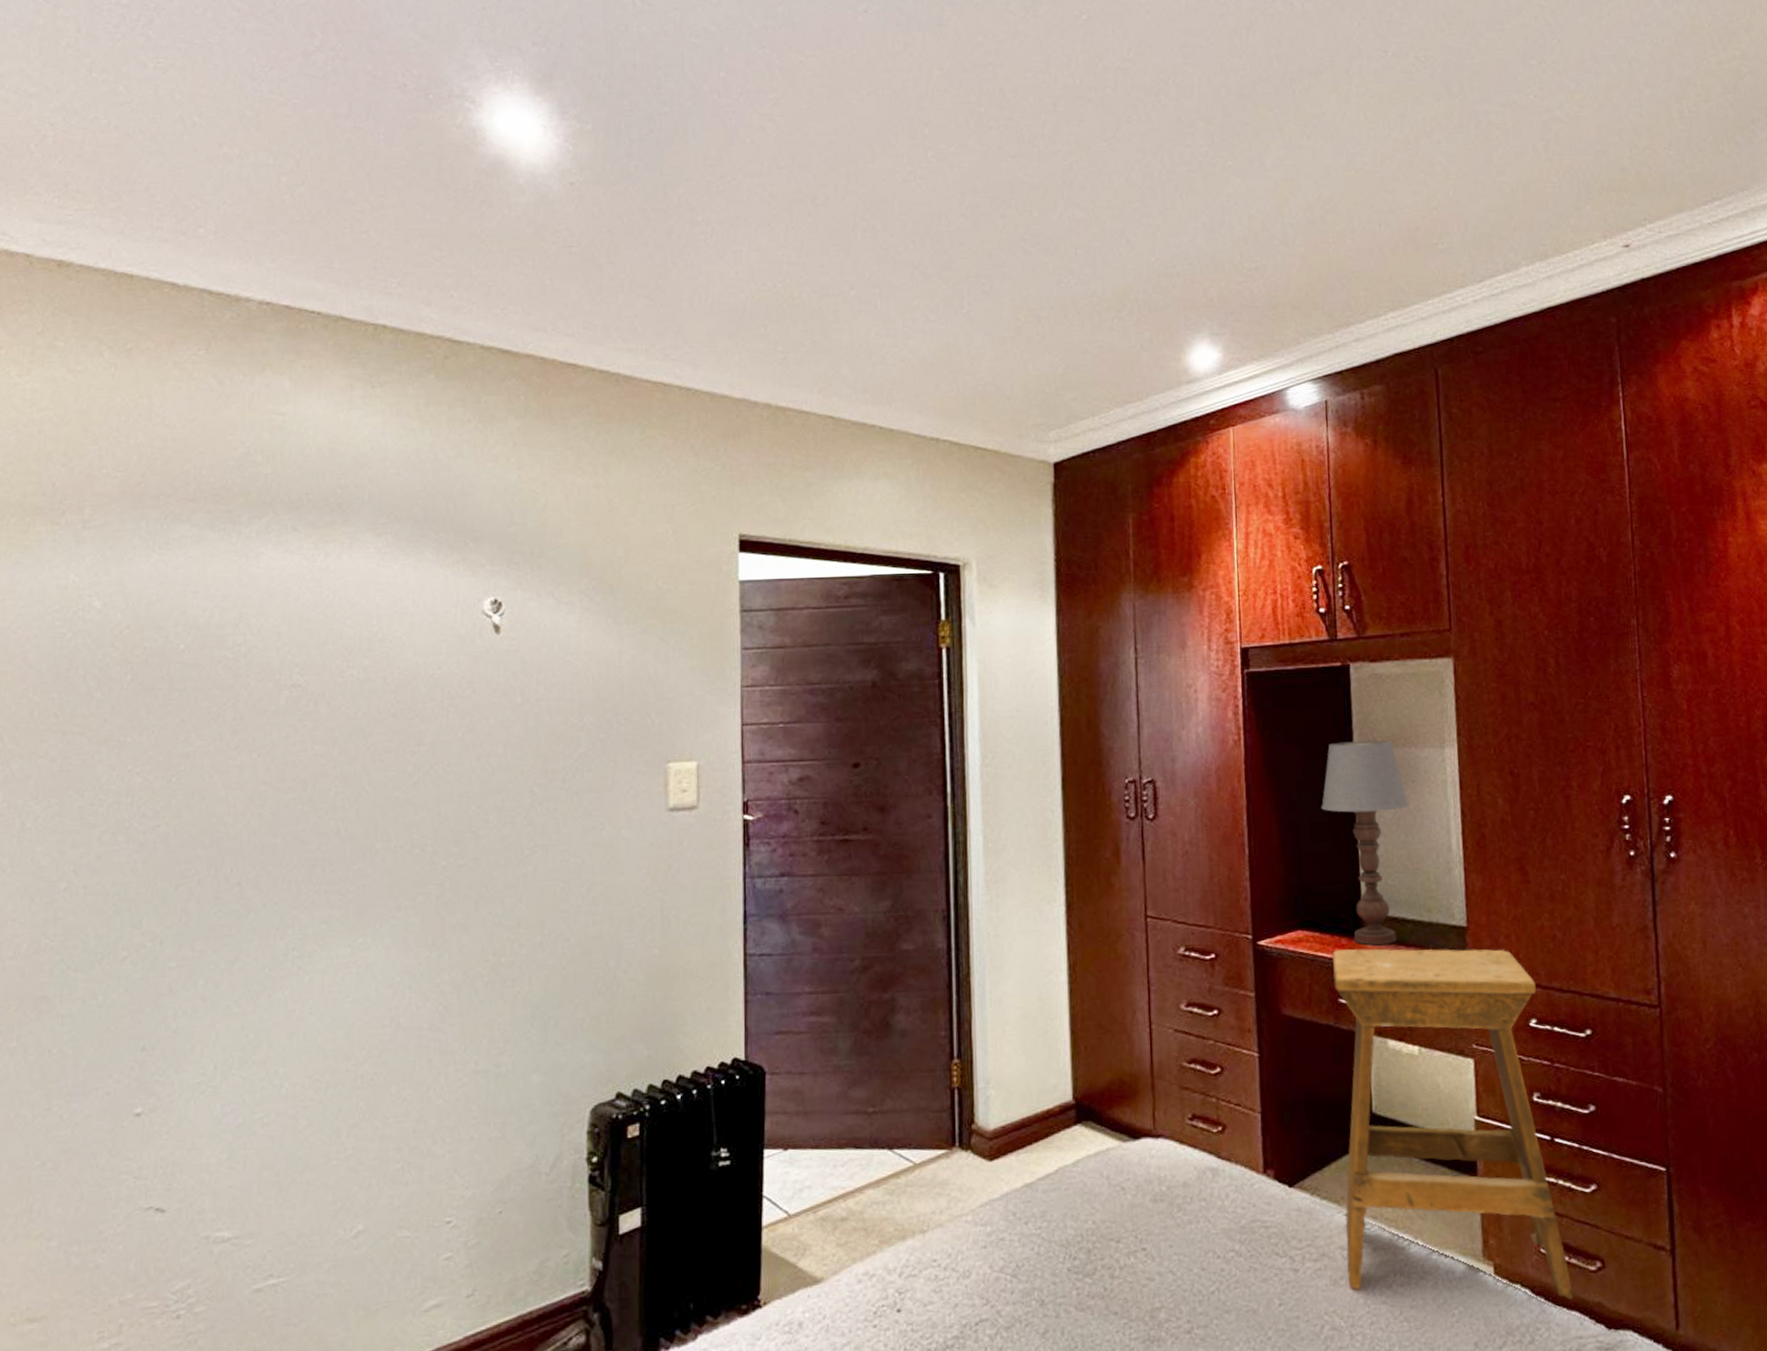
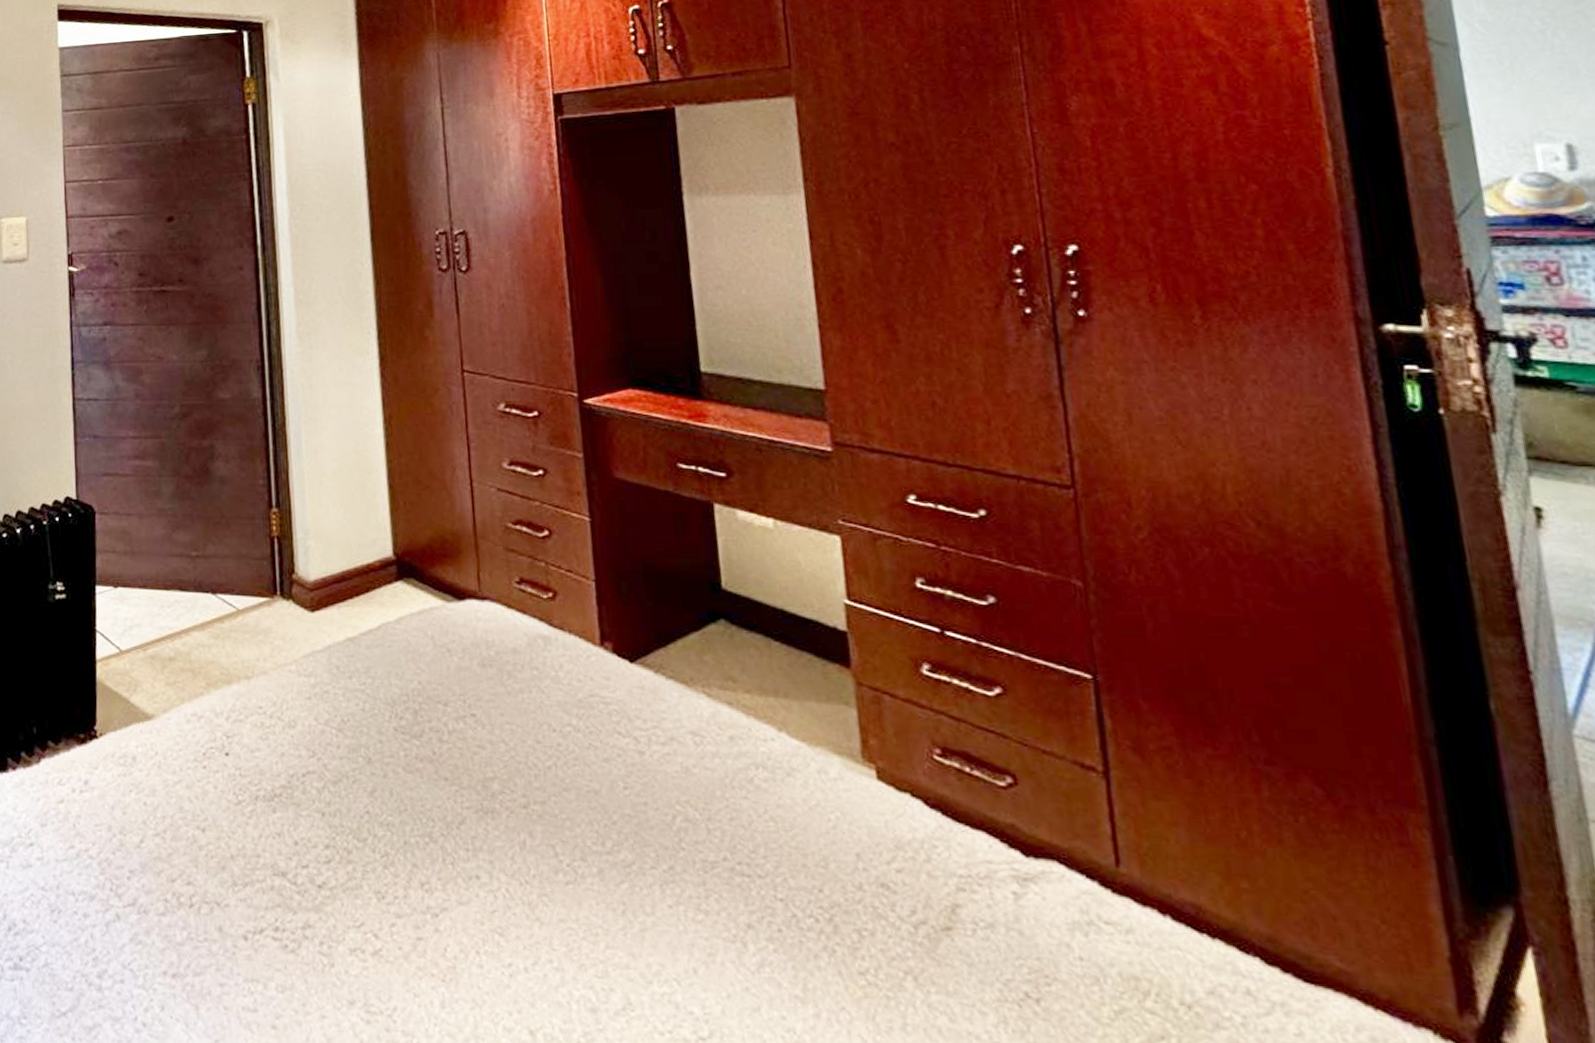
table lamp: present [1321,740,1409,946] -> none [648,187,751,408]
stool: present [1332,948,1574,1299] -> none [668,410,979,817]

